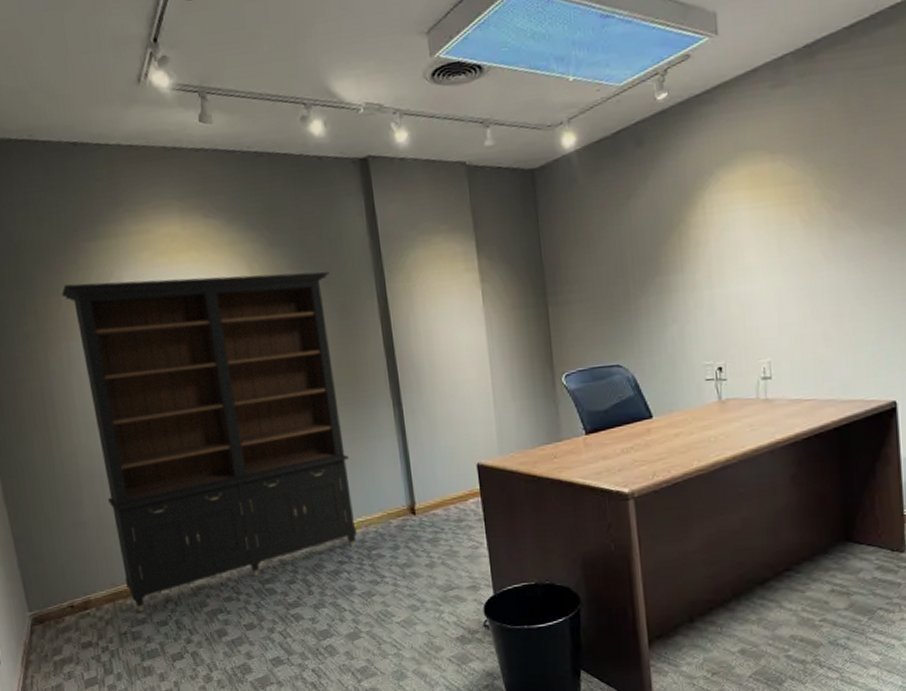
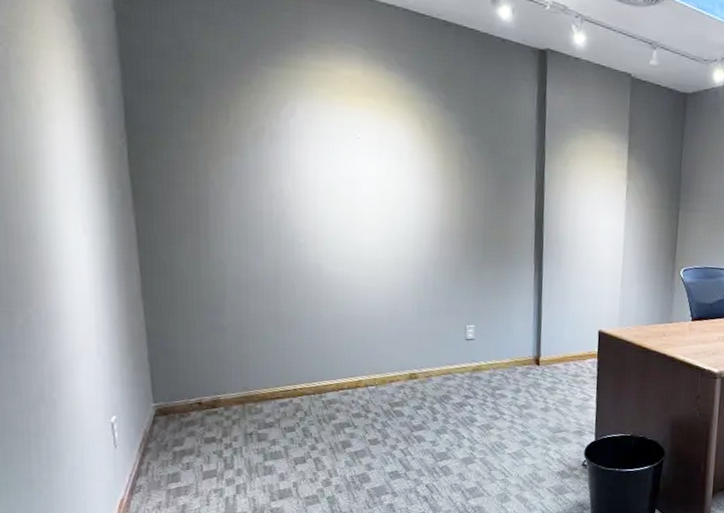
bookcase: present [62,271,357,612] -> none [231,102,496,417]

